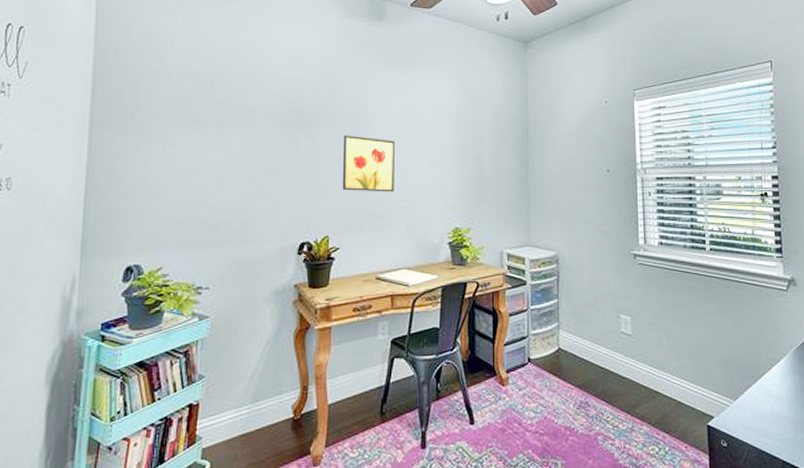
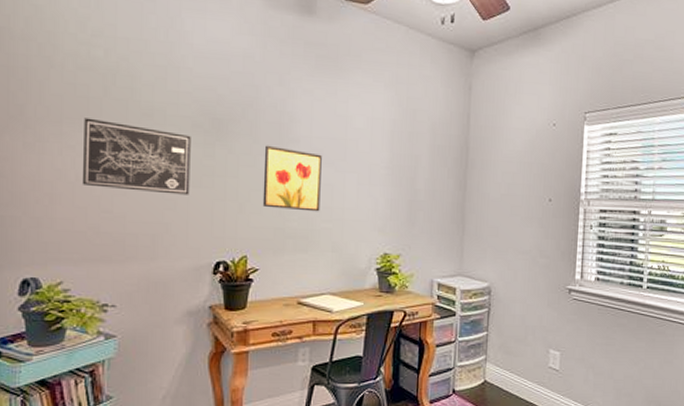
wall art: none [181,120,278,183] -> present [82,118,191,195]

